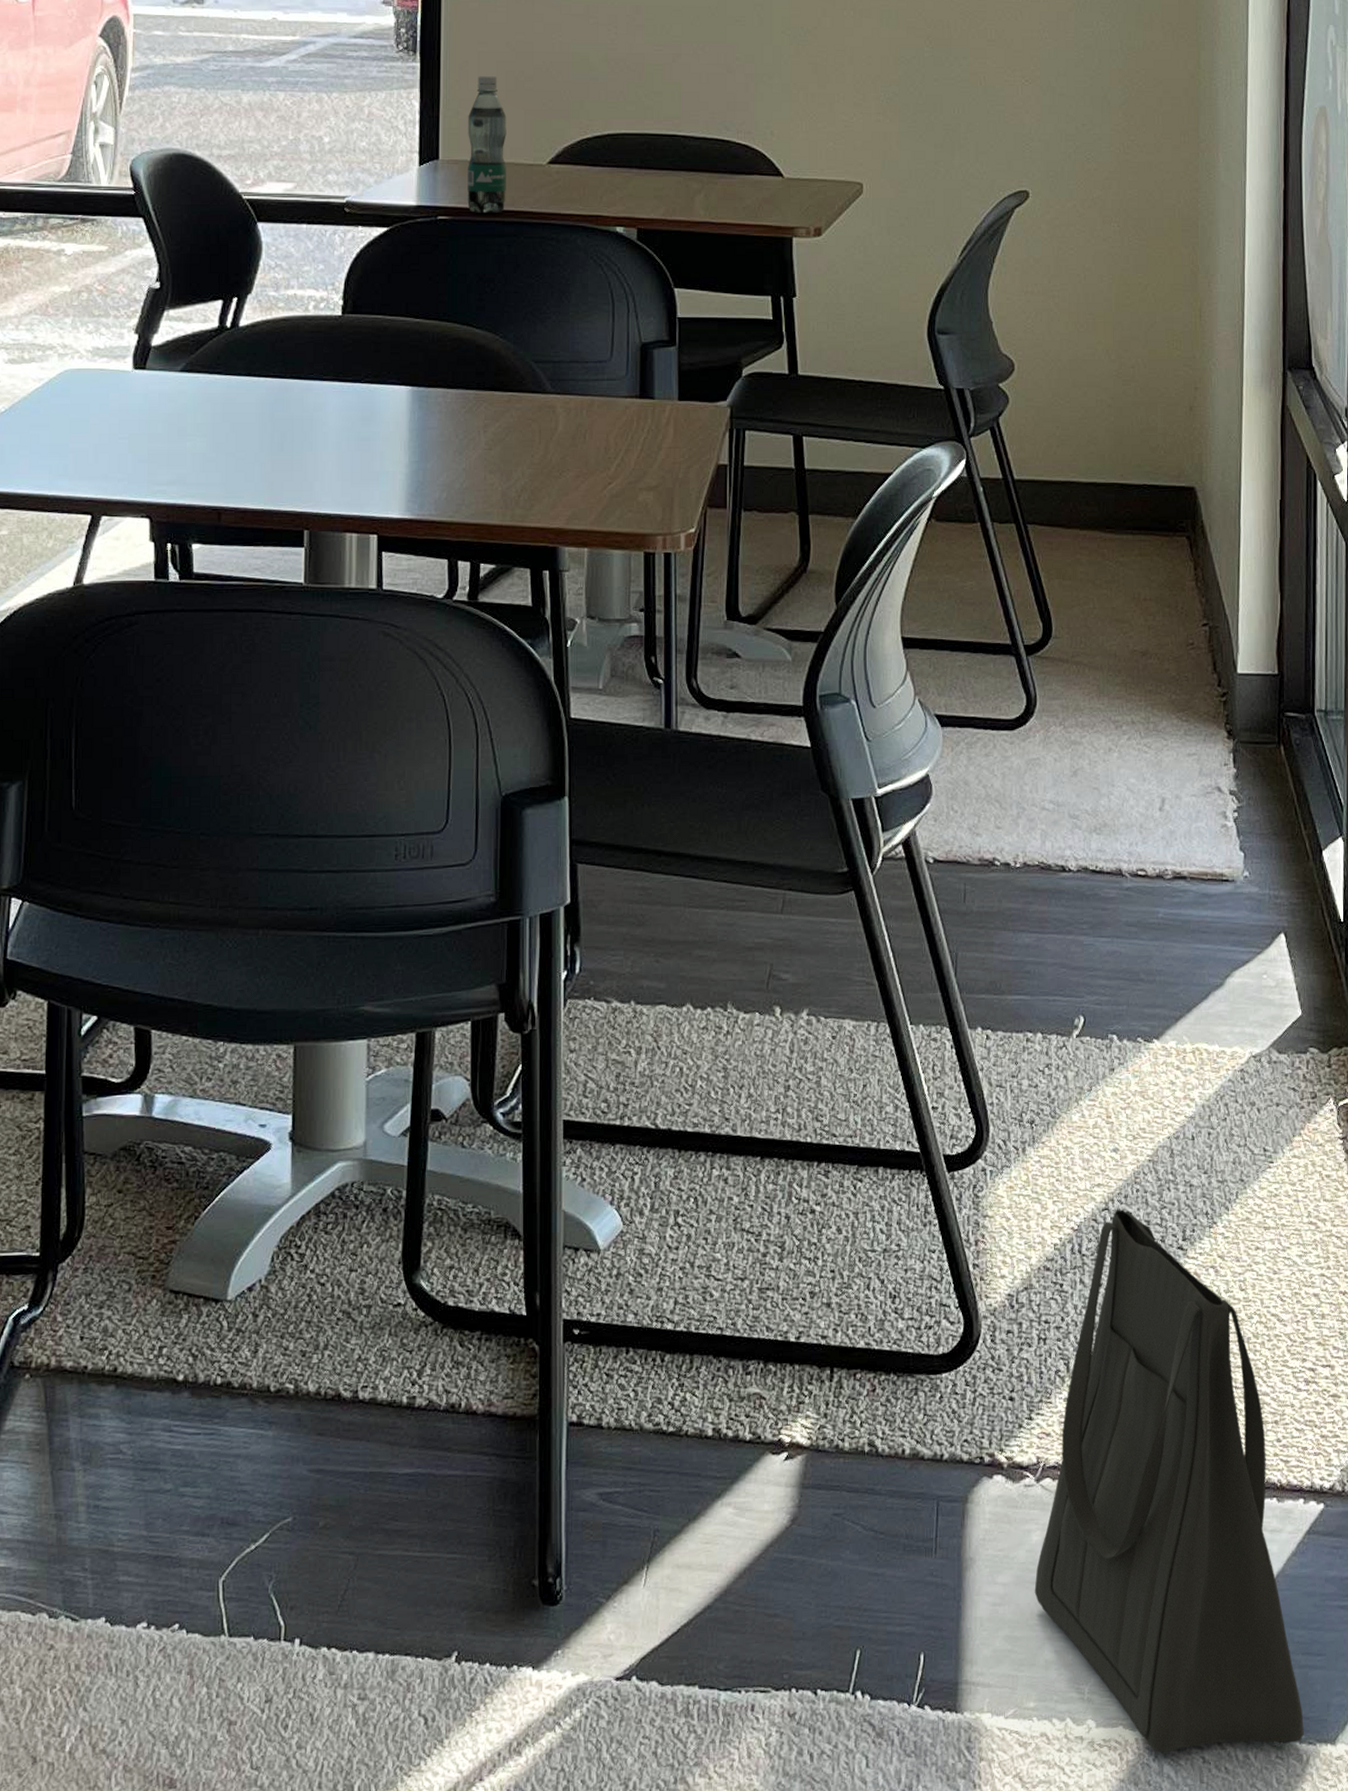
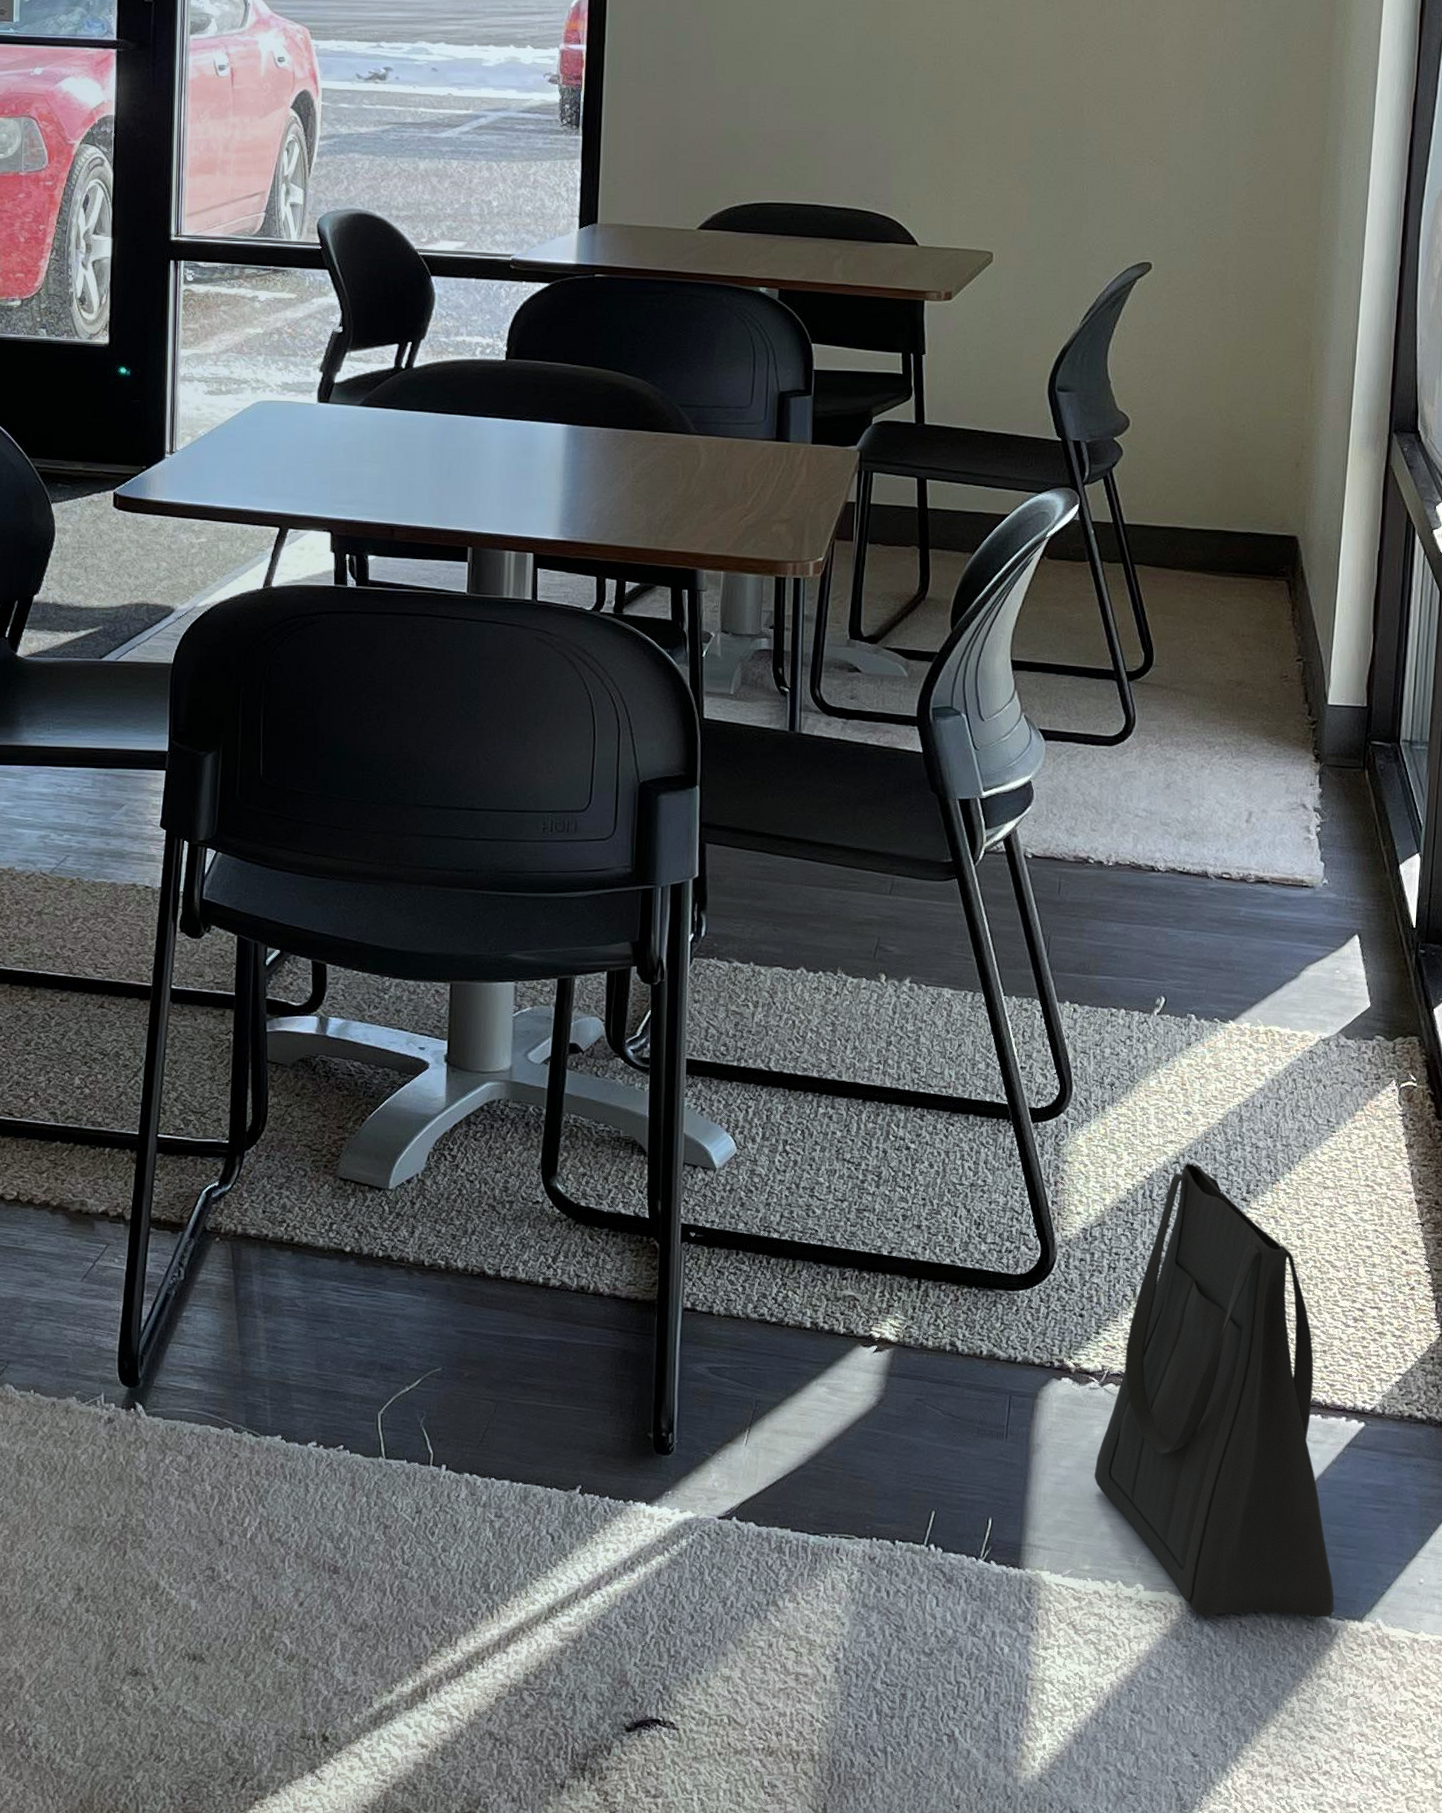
bottle: present [467,76,507,213] -> none [623,149,661,272]

